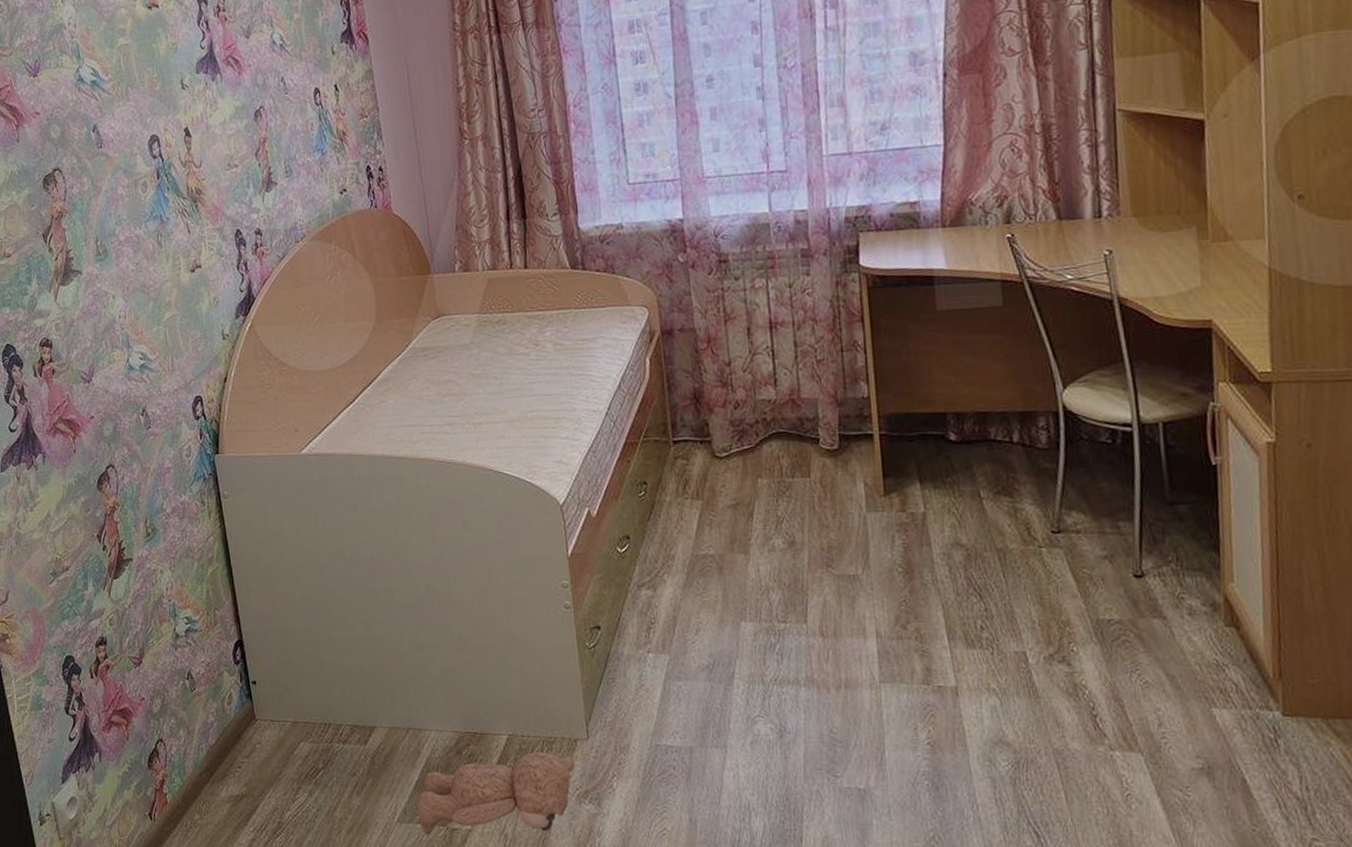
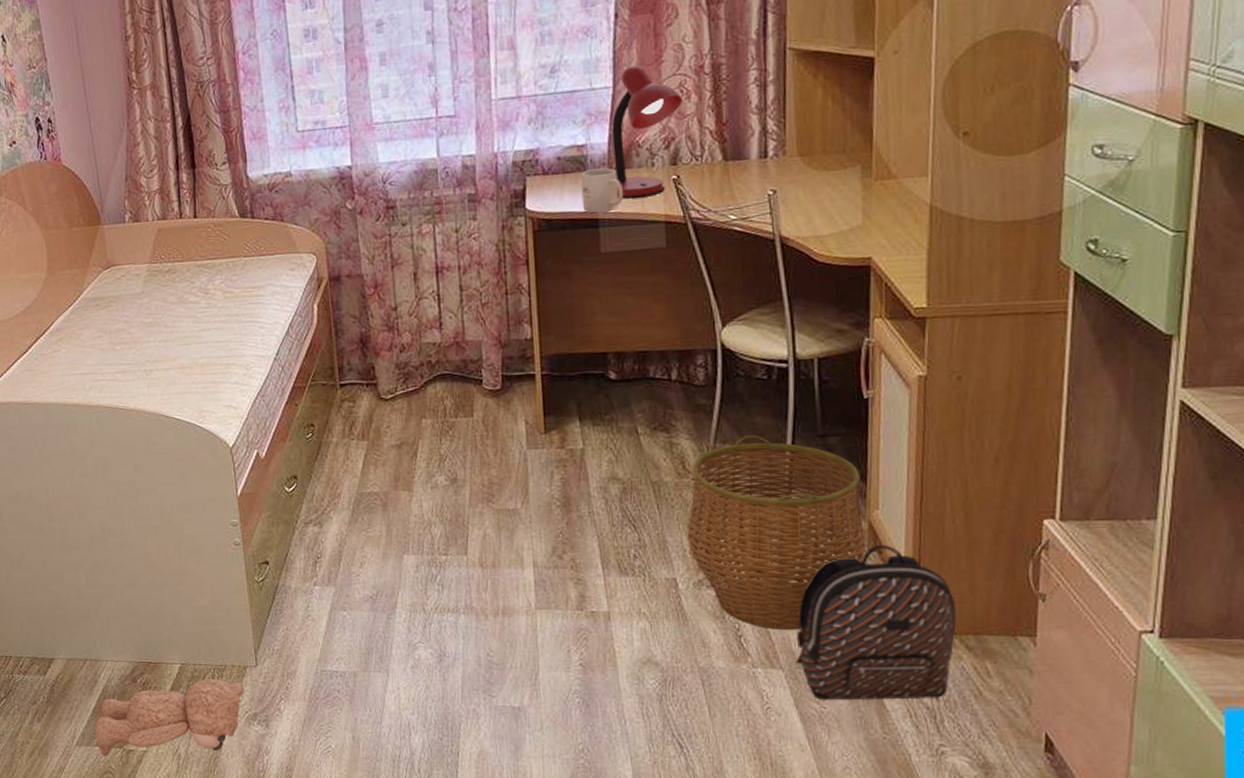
mug: none [914,225,959,271] -> present [580,168,624,214]
desk lamp: none [943,123,1015,257] -> present [611,65,683,199]
basket: none [1034,500,1224,711] -> present [686,434,867,631]
backpack: none [1154,620,1323,787] -> present [795,545,957,700]

